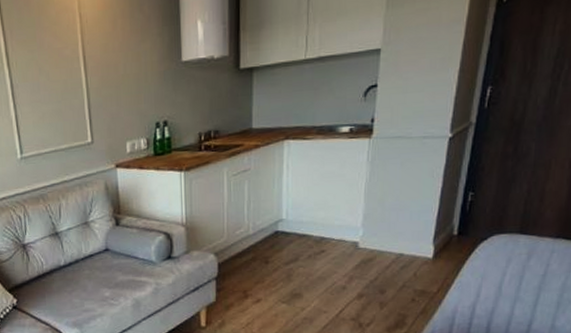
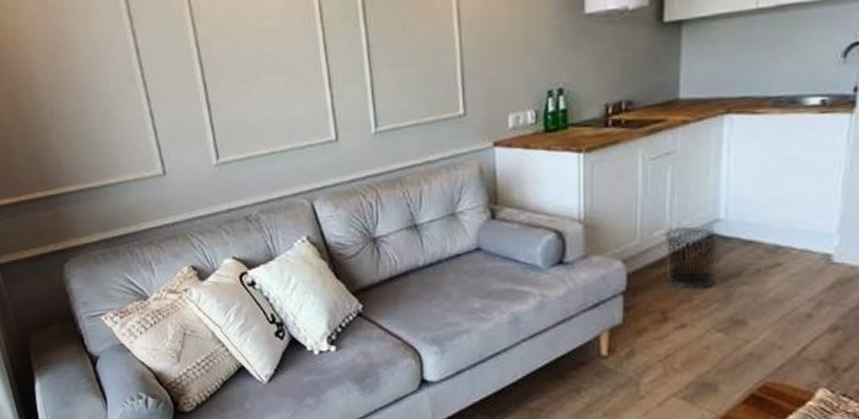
waste bin: none [244,226,284,273] -> present [664,227,721,290]

